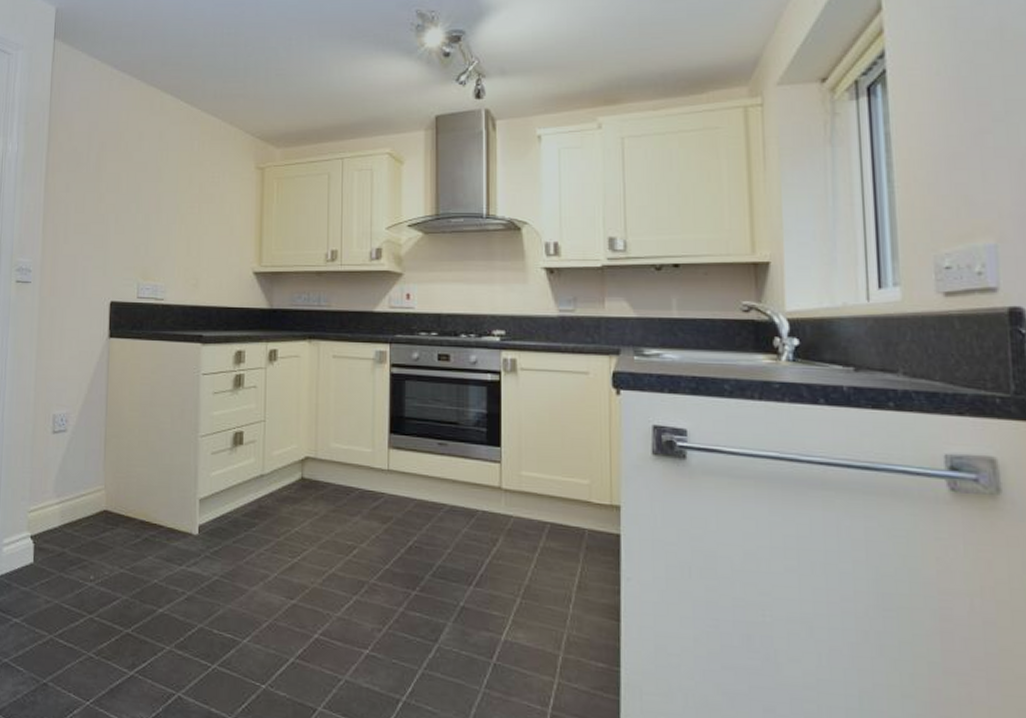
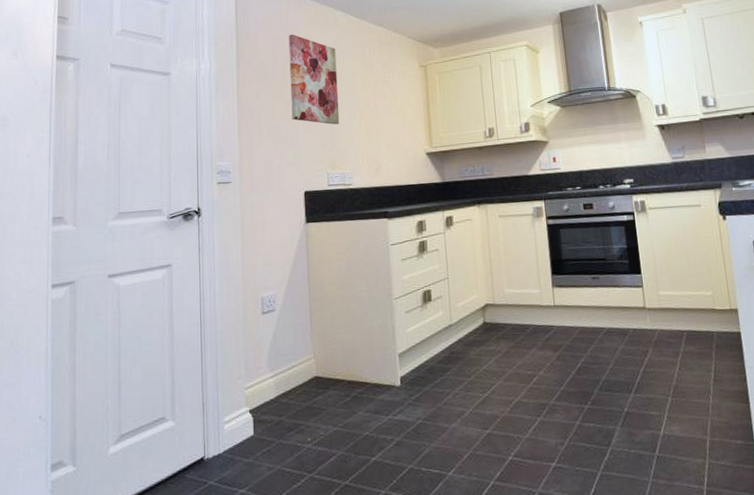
wall art: none [103,117,160,228] -> present [288,34,340,125]

